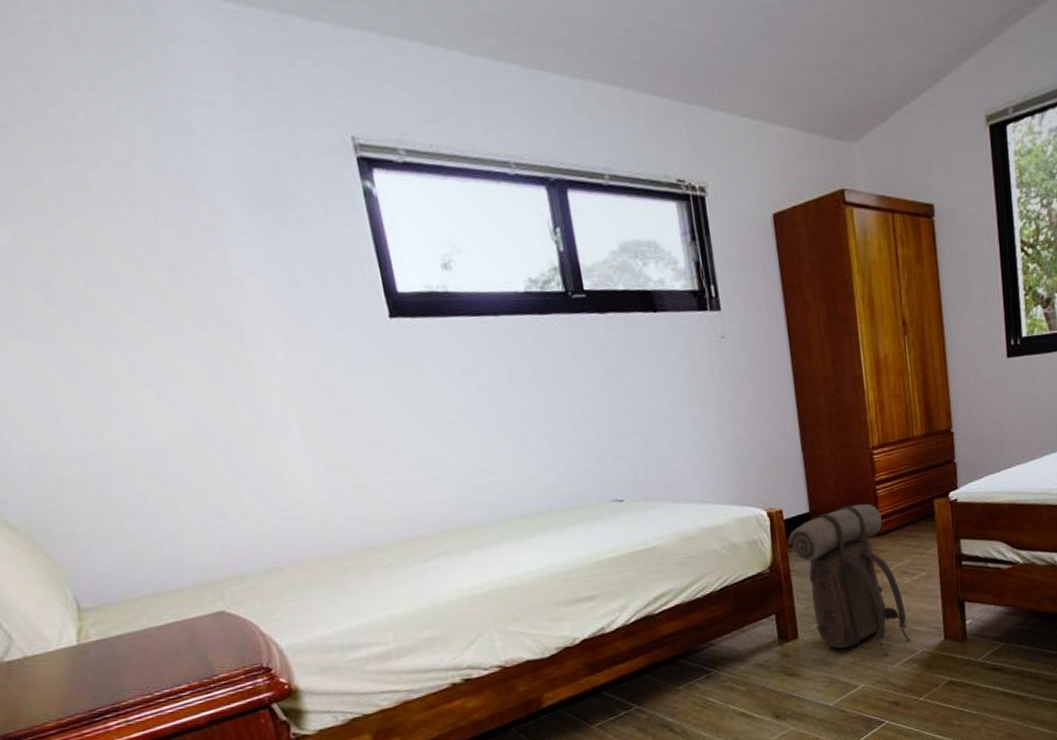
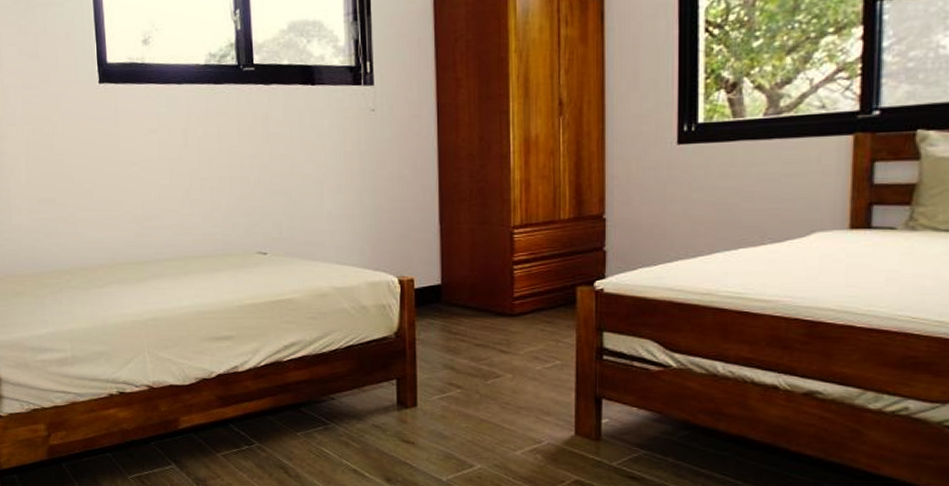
backpack: present [787,503,912,656] -> none [416,282,537,441]

